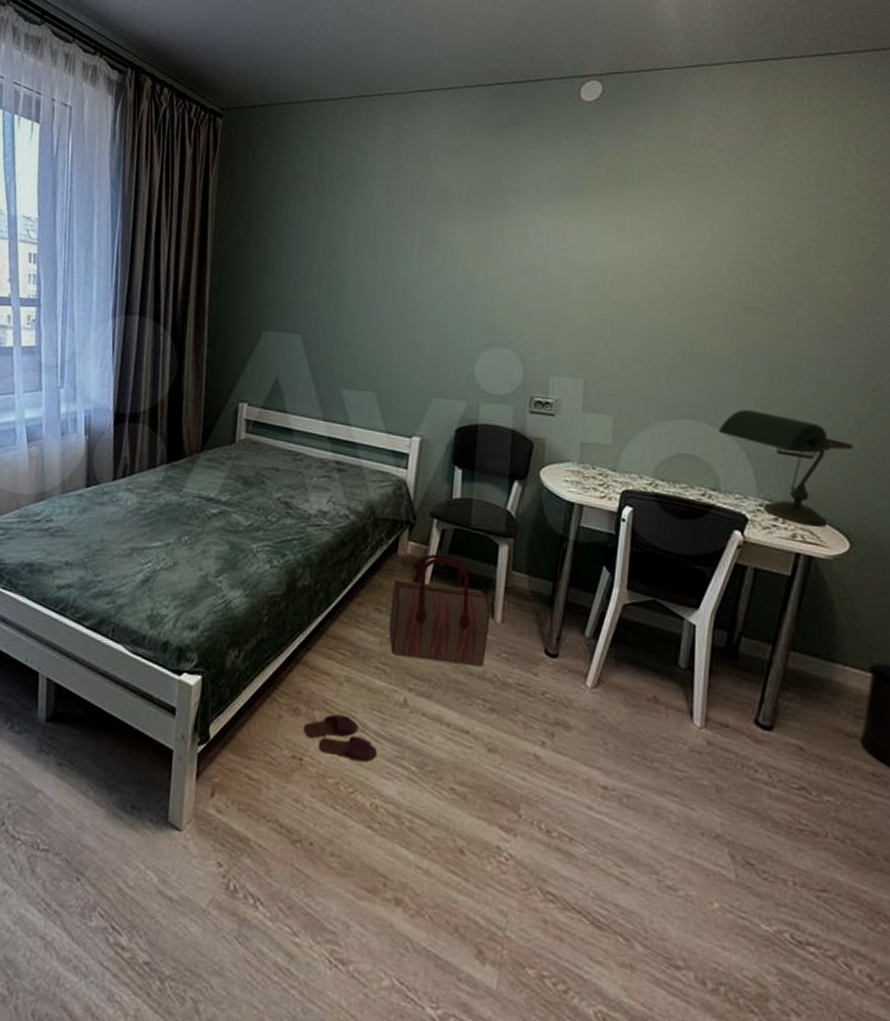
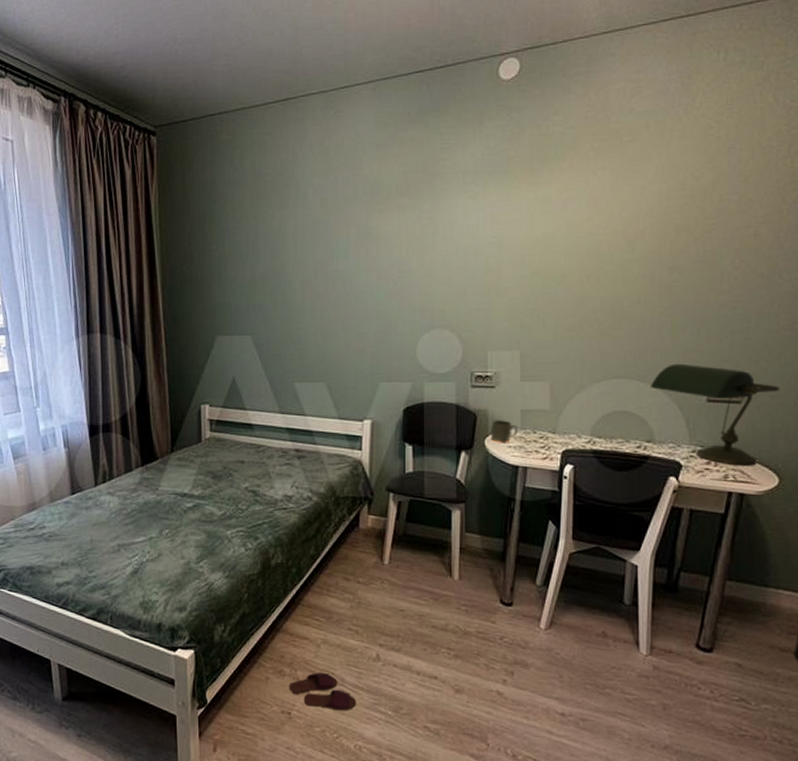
handbag: present [388,554,490,666] -> none [357,524,449,619]
mug: none [547,450,576,477] -> present [491,420,518,443]

